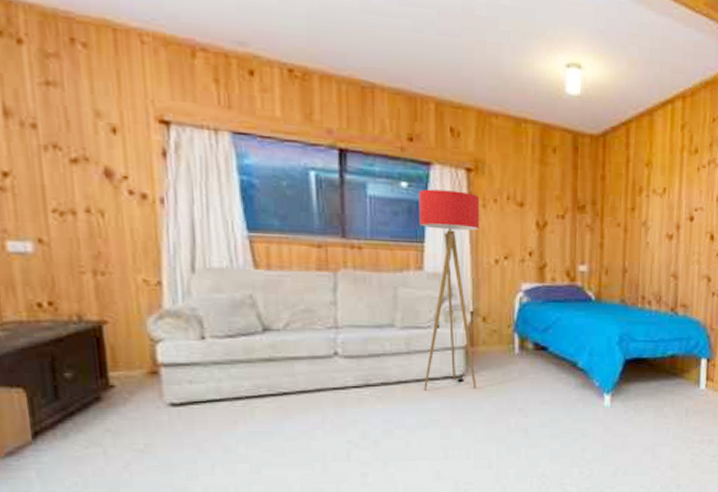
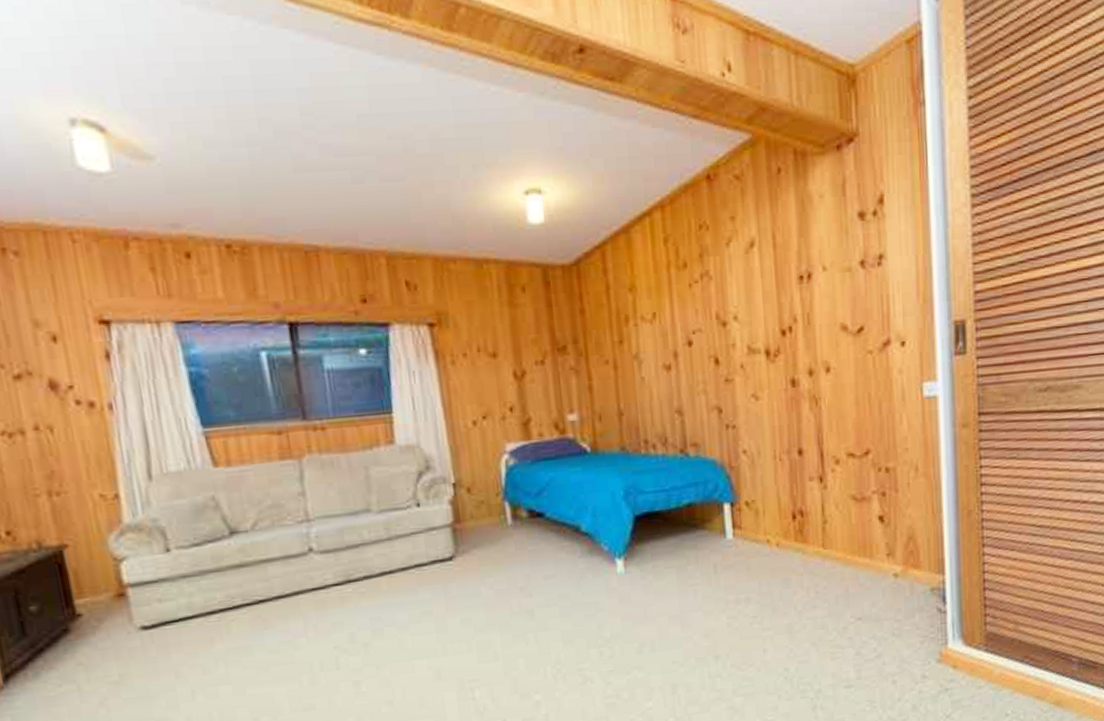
floor lamp: present [418,189,480,391] -> none [379,350,470,580]

